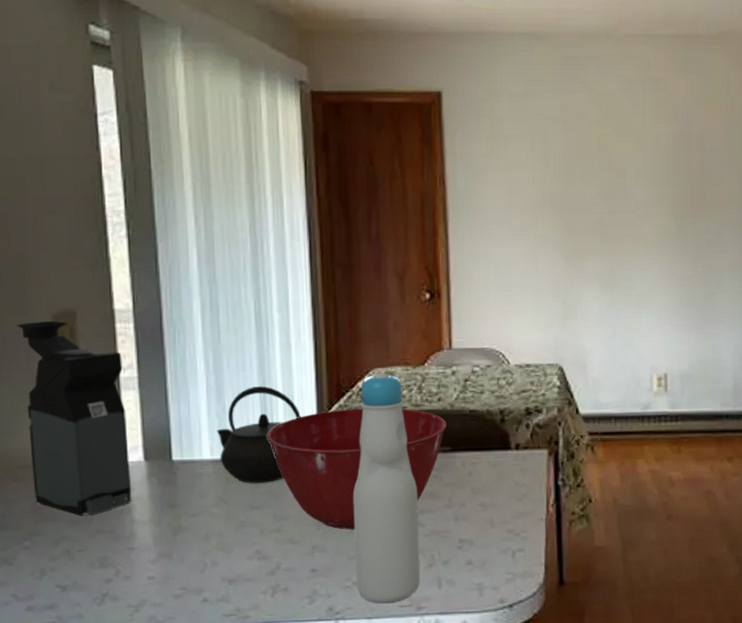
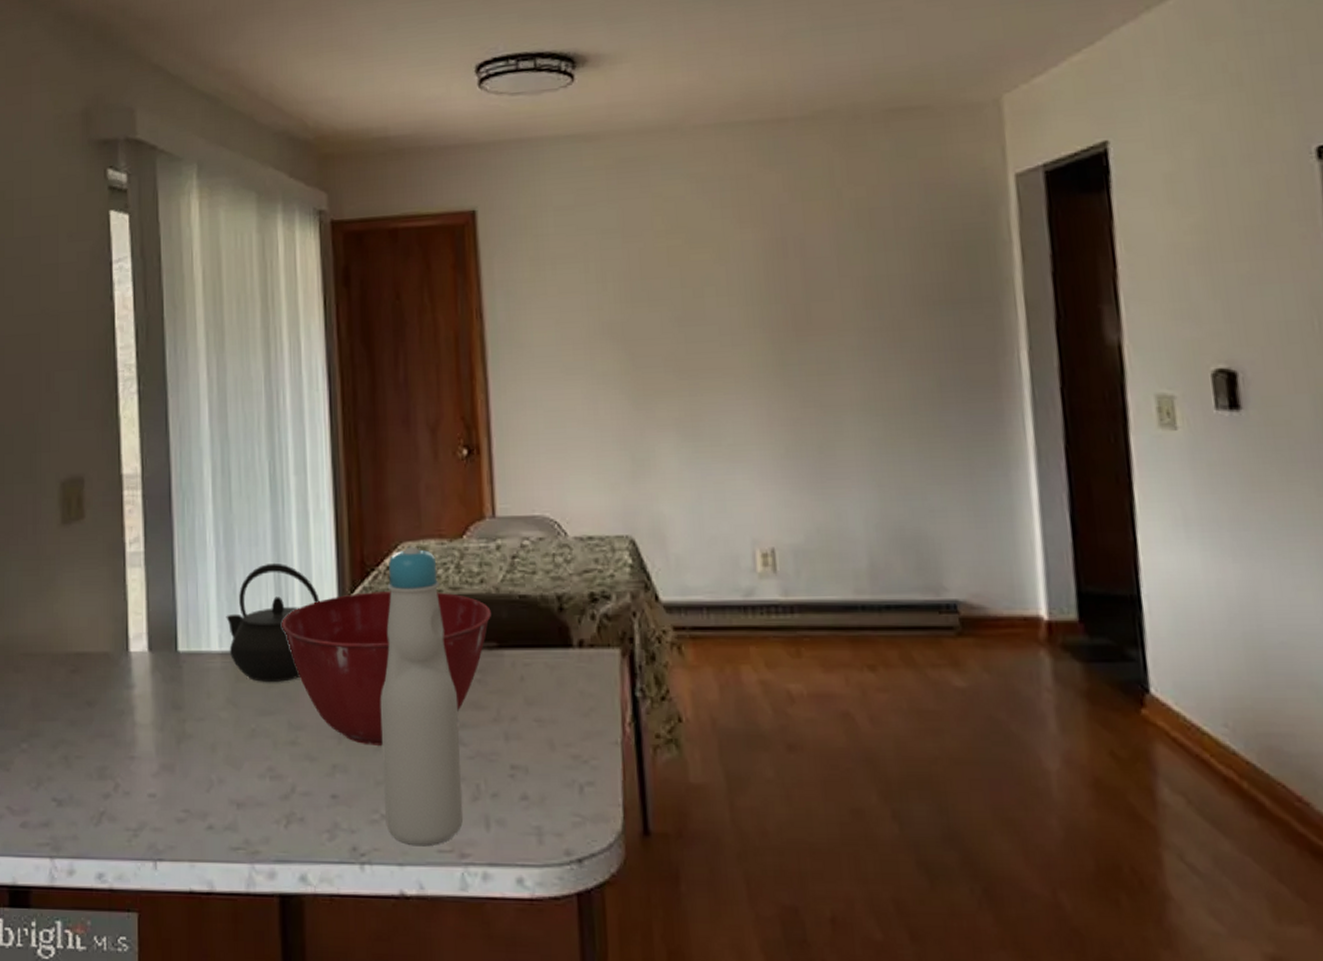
coffee maker: present [16,320,131,517] -> none [25,488,133,716]

